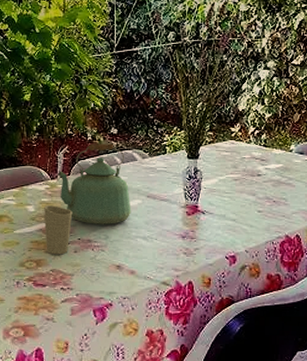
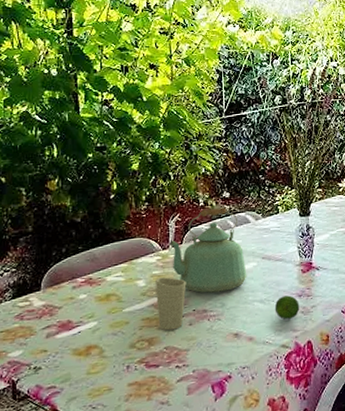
fruit: none [157,235,183,259] -> present [274,295,300,320]

